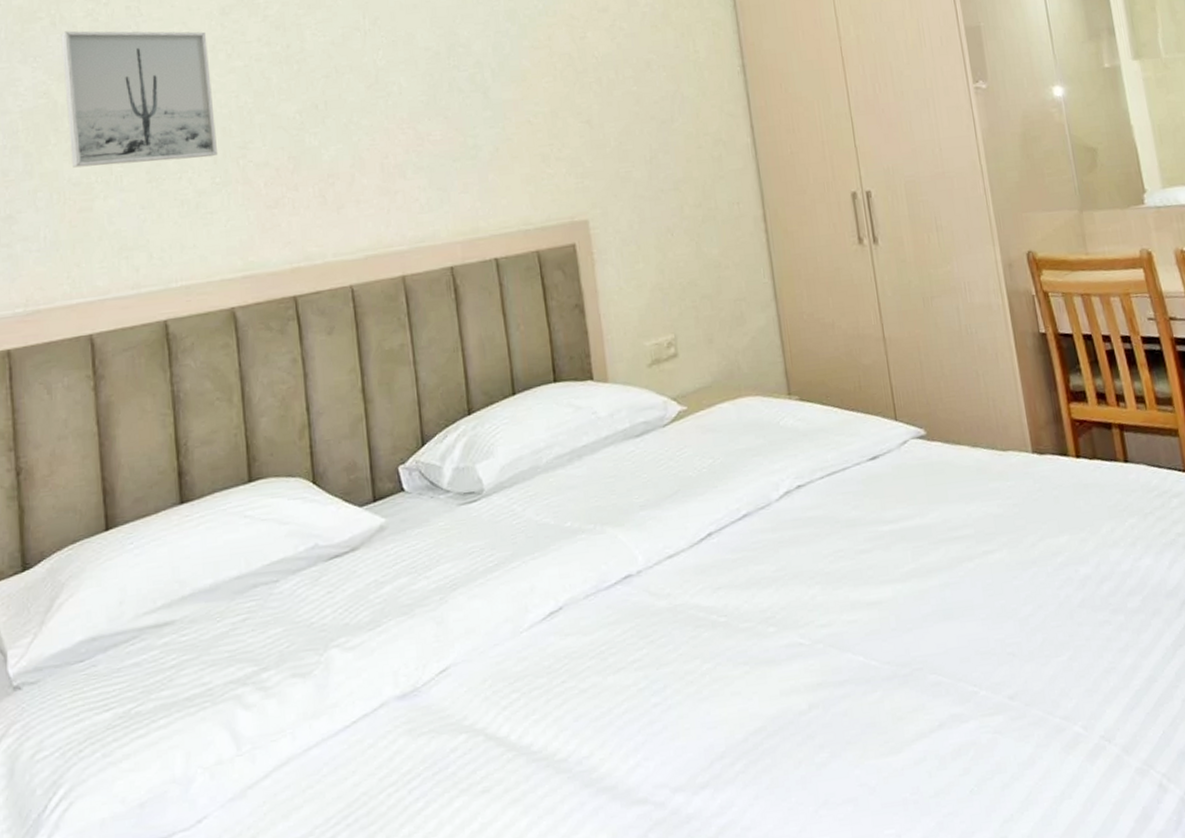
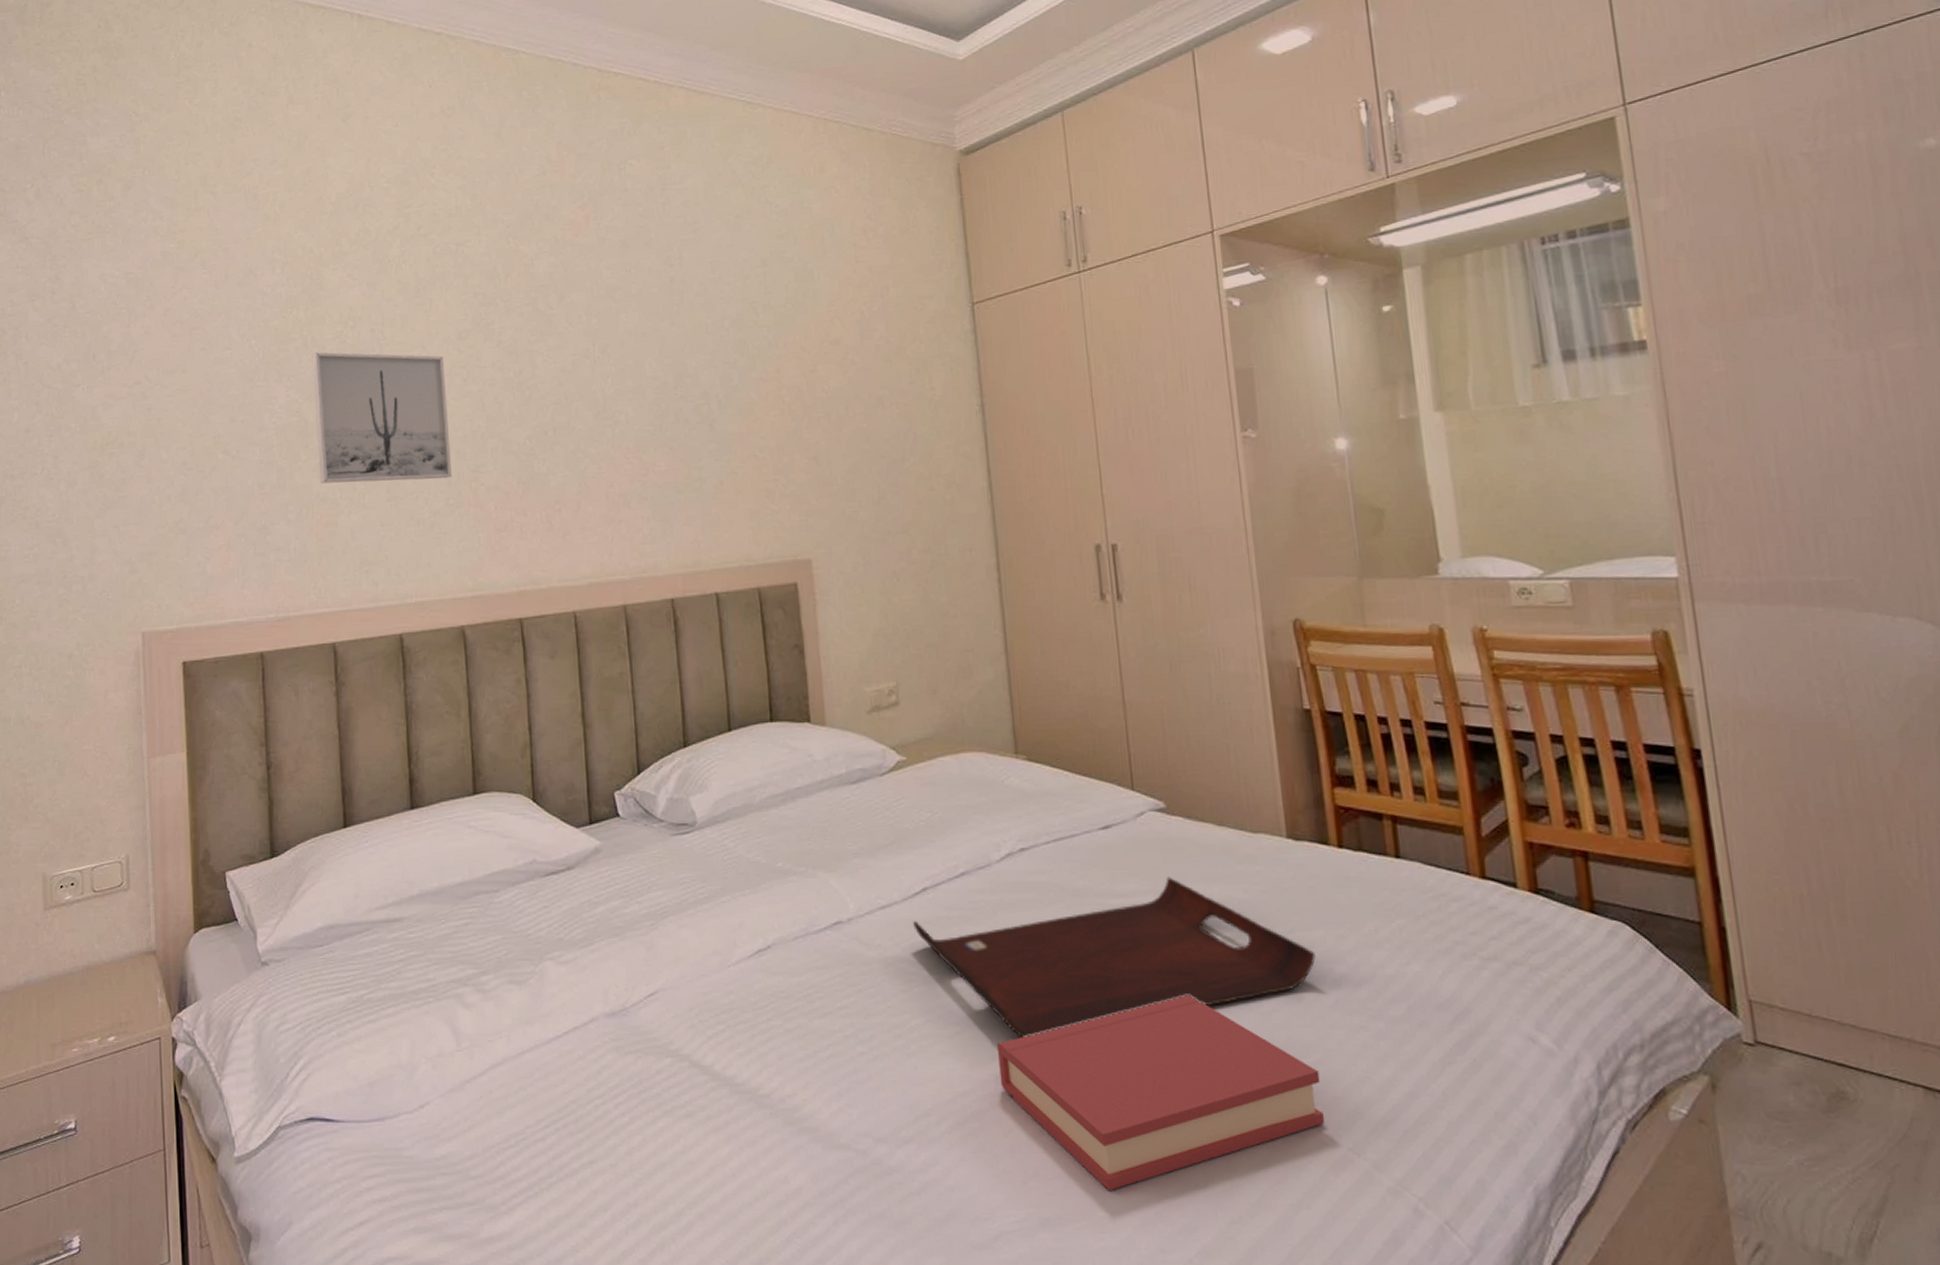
serving tray: none [700,499,1063,670] -> present [913,876,1316,1038]
hardback book: none [785,610,1080,808] -> present [997,995,1326,1190]

